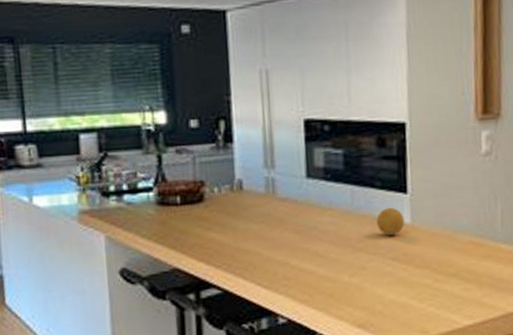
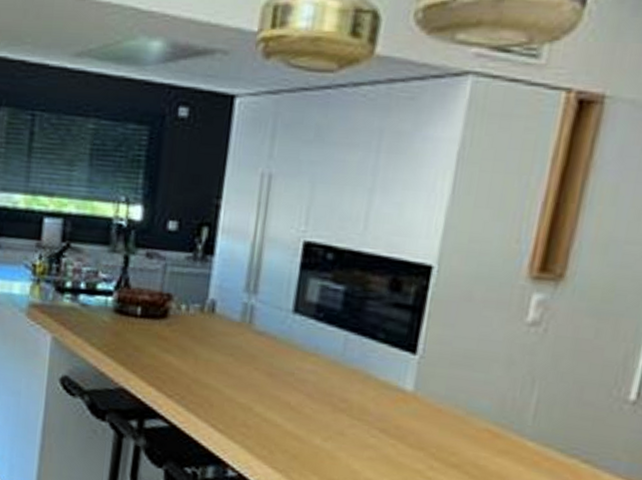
fruit: present [377,208,404,236] -> none [369,367,406,402]

